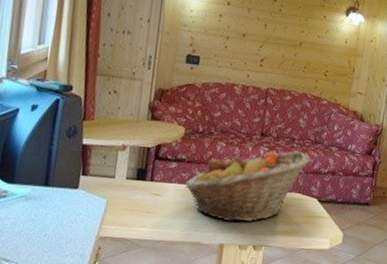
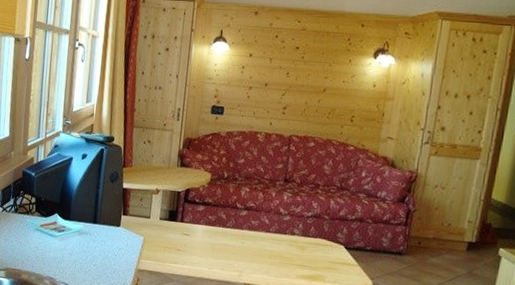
fruit basket: present [185,151,310,222] -> none [212,197,336,264]

